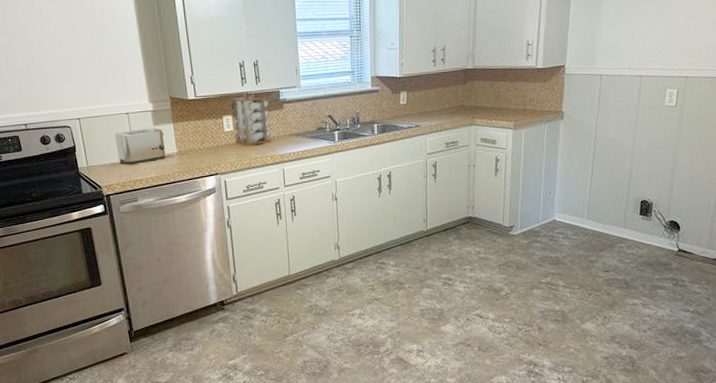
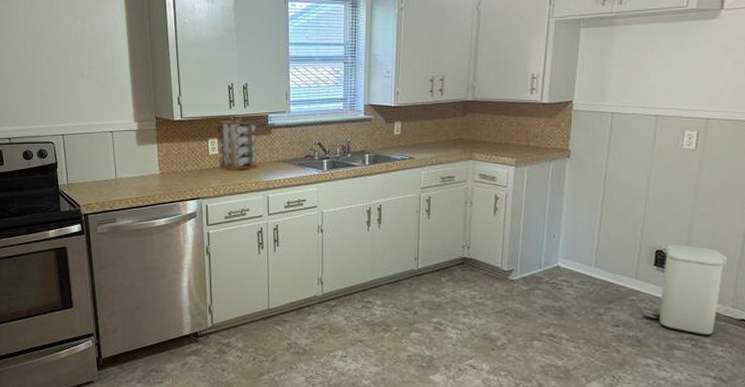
toaster: present [115,128,166,165] -> none [97,148,148,185]
pedal bin: none [630,194,703,277] -> present [643,244,727,337]

